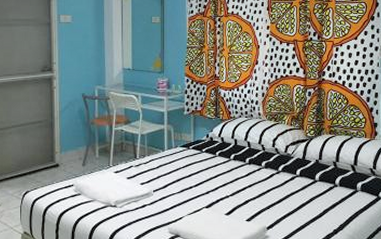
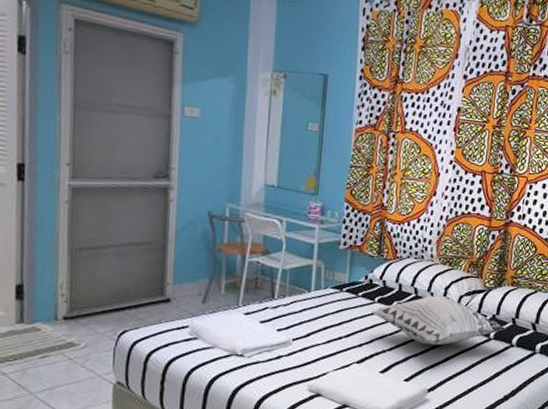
decorative pillow: none [214,147,329,189] -> present [371,295,506,346]

